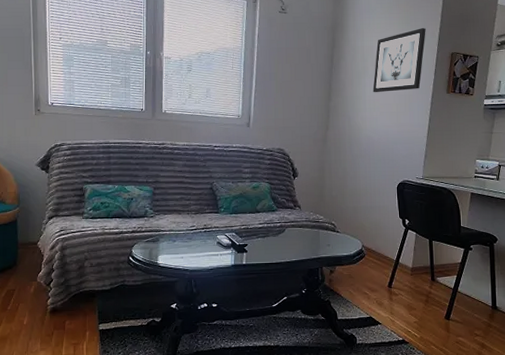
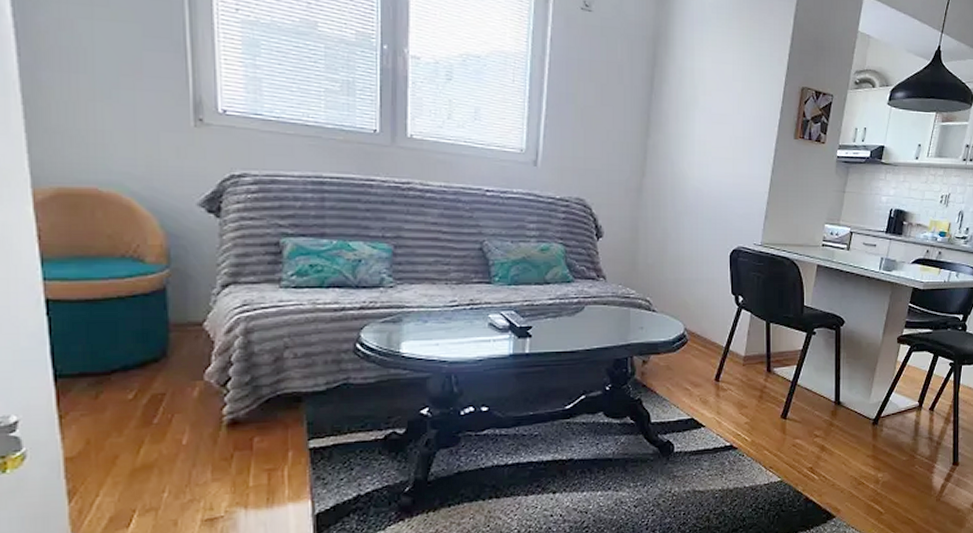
wall art: present [372,28,426,92] -> none [703,51,772,132]

